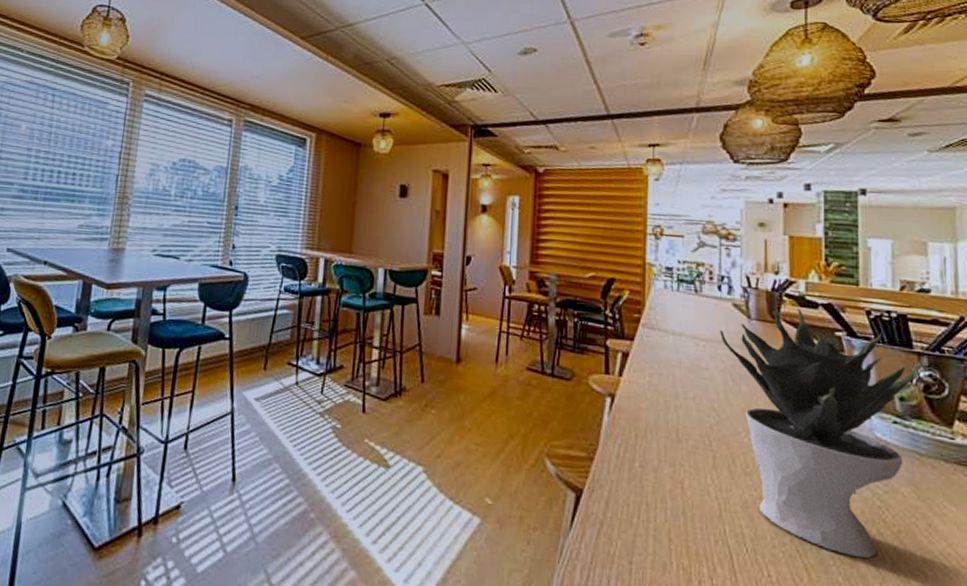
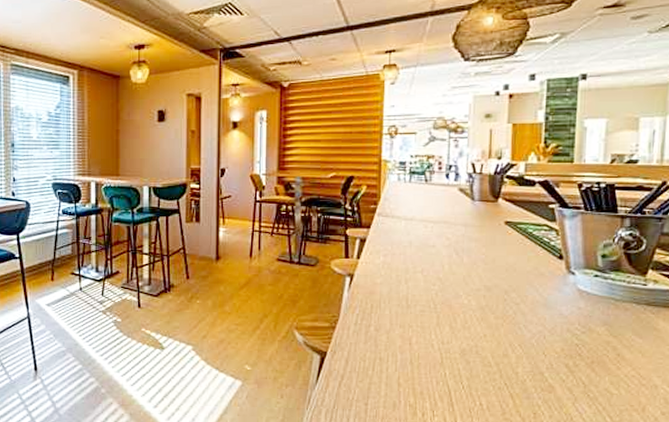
potted plant: present [720,308,921,558] -> none [447,187,624,384]

